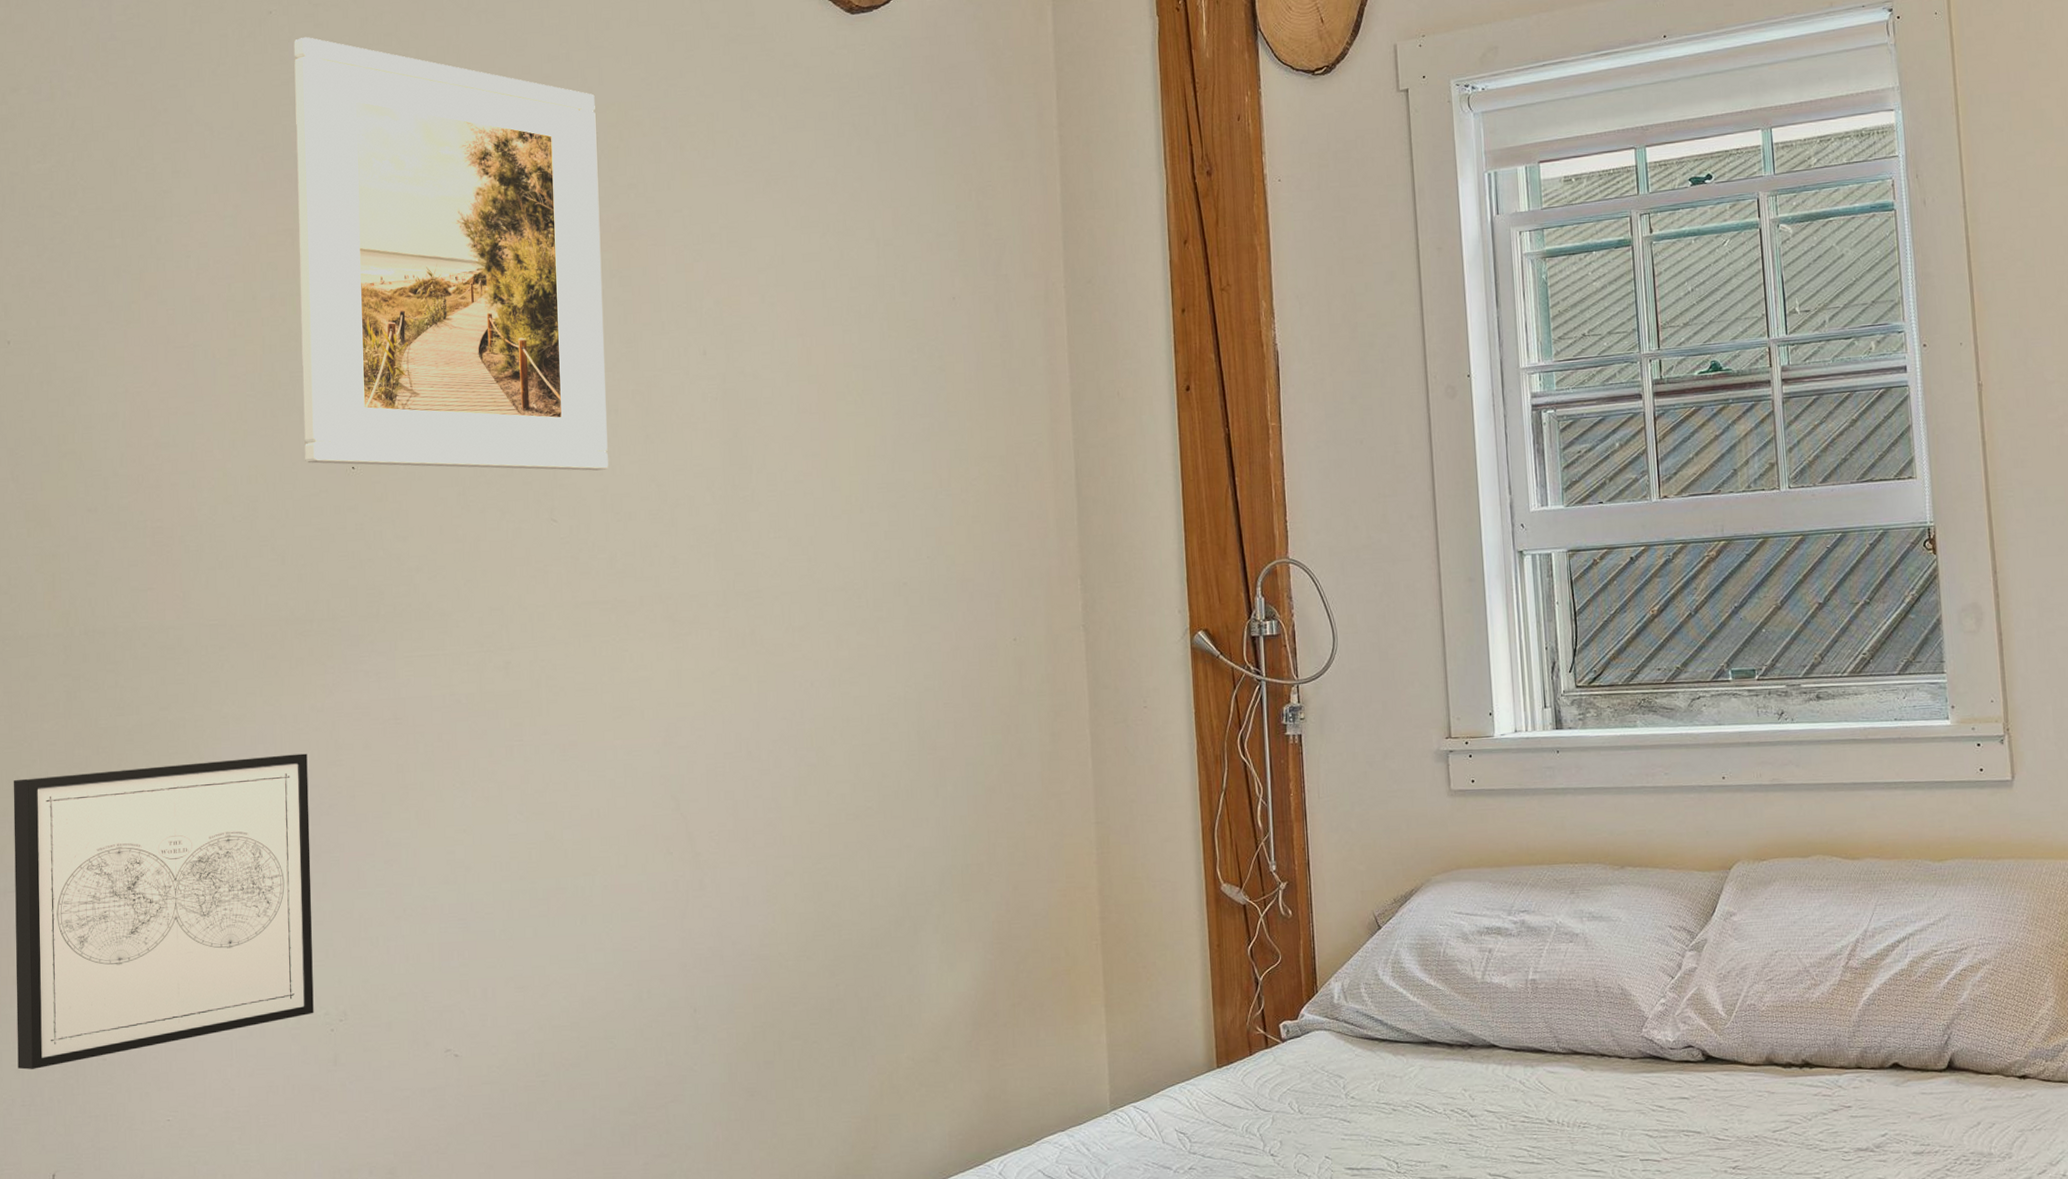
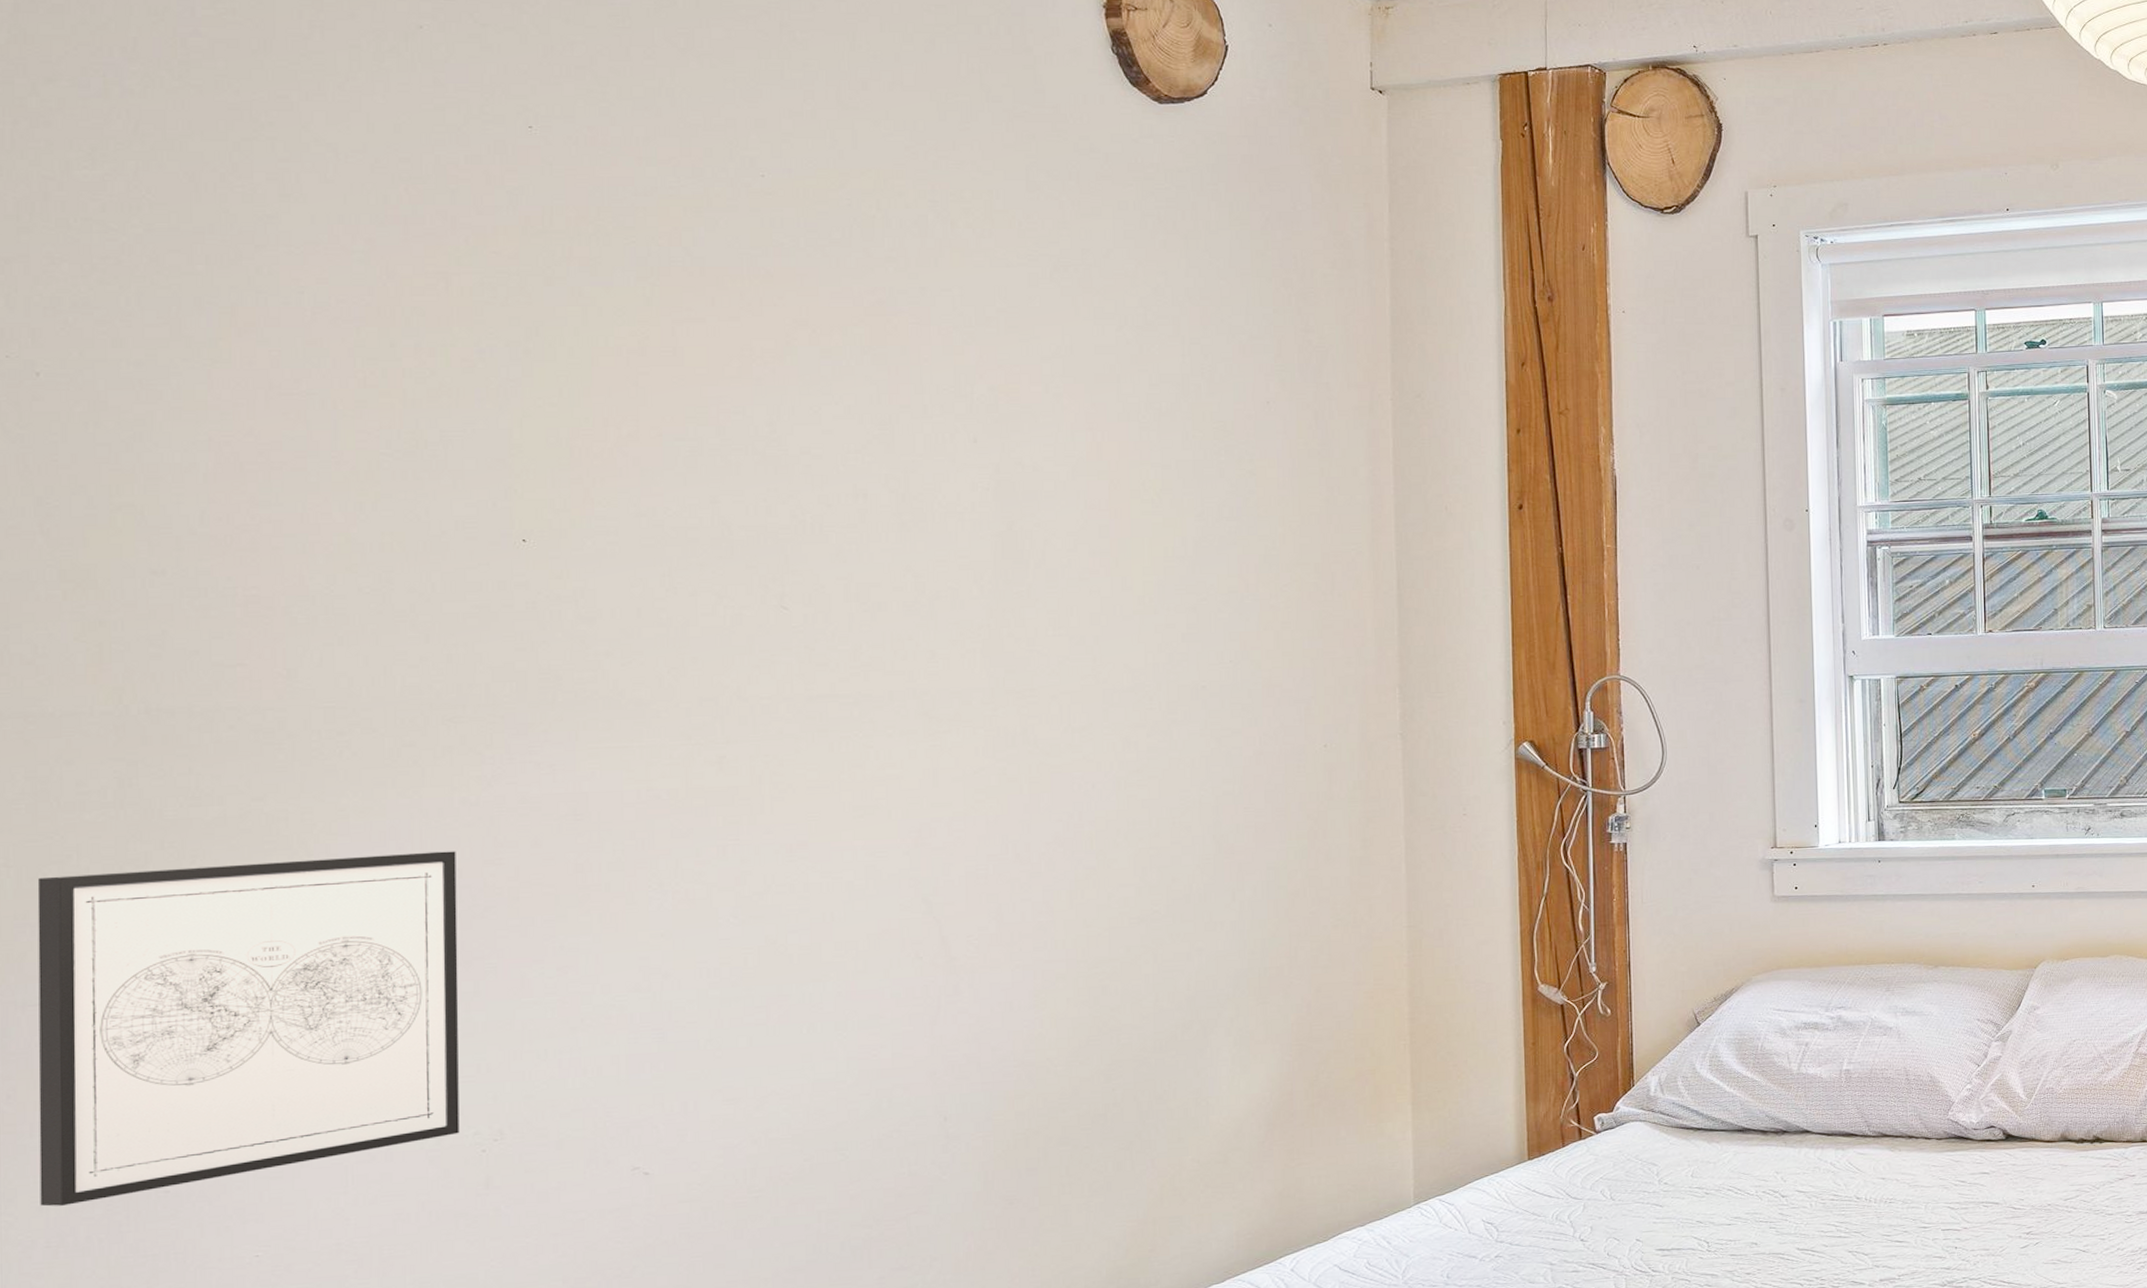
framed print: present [294,36,608,471] -> none [452,59,854,557]

